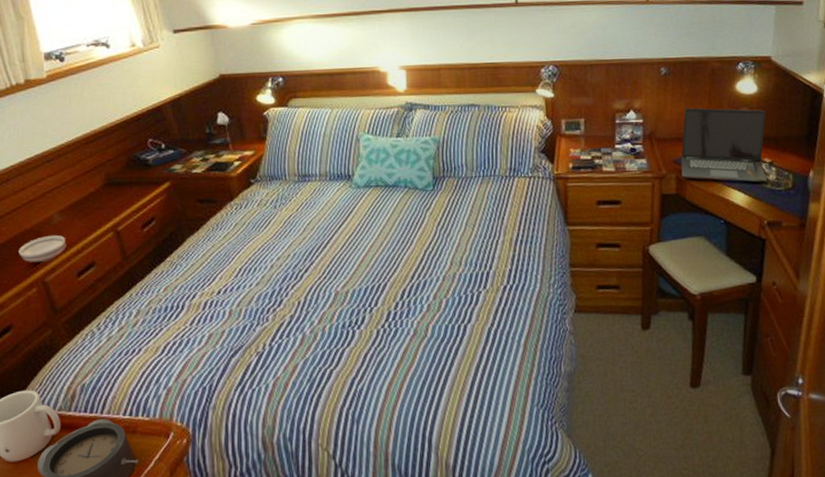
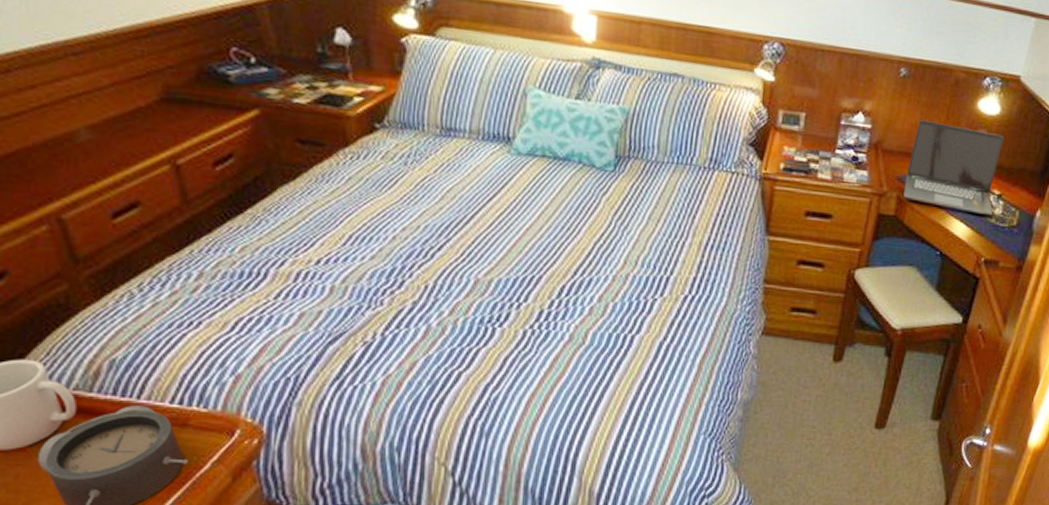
bowl: present [18,235,66,263] -> none [21,156,98,193]

